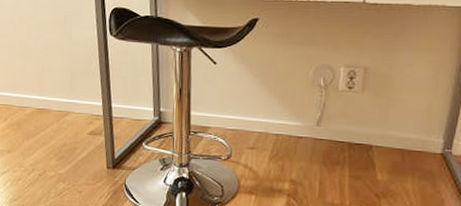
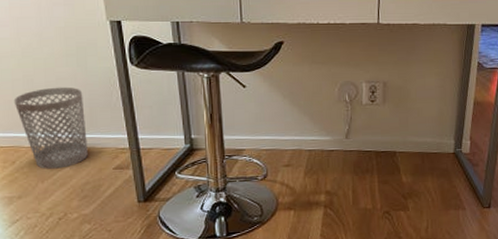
wastebasket: none [9,53,68,129] -> present [14,87,88,169]

